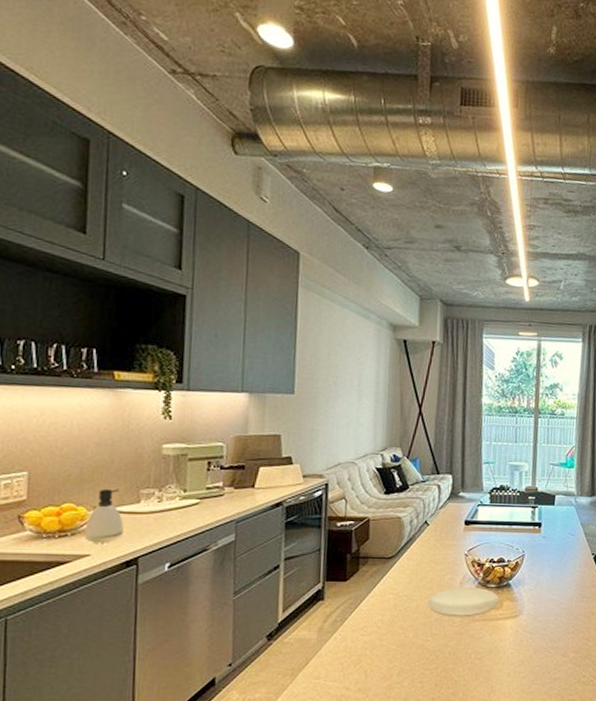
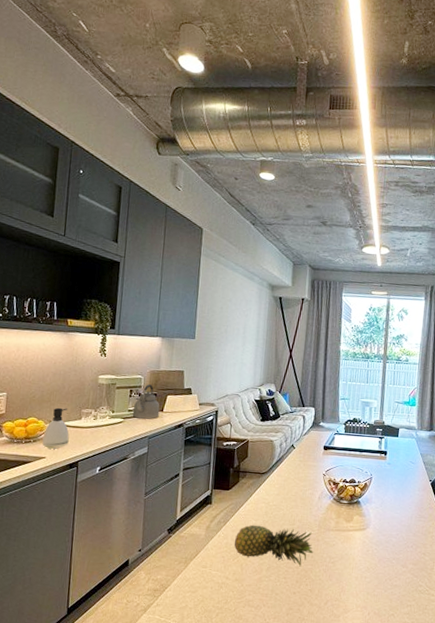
kettle: none [212,454,250,498] -> present [132,384,160,419]
fruit: none [355,621,455,667] -> present [234,524,313,567]
plate: present [428,586,500,617] -> none [292,501,351,527]

